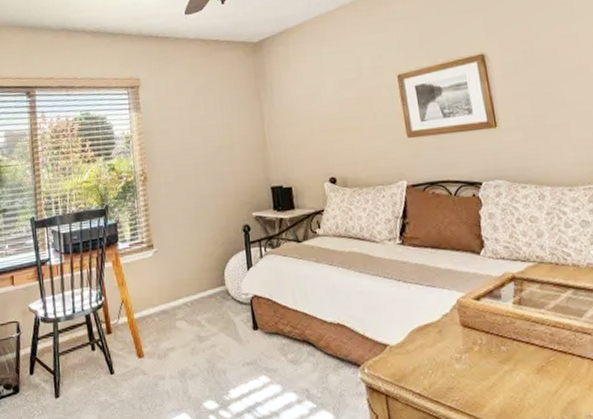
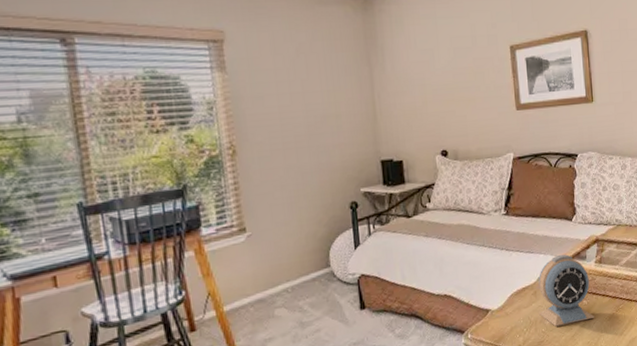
alarm clock: none [443,290,518,373] -> present [538,254,595,327]

